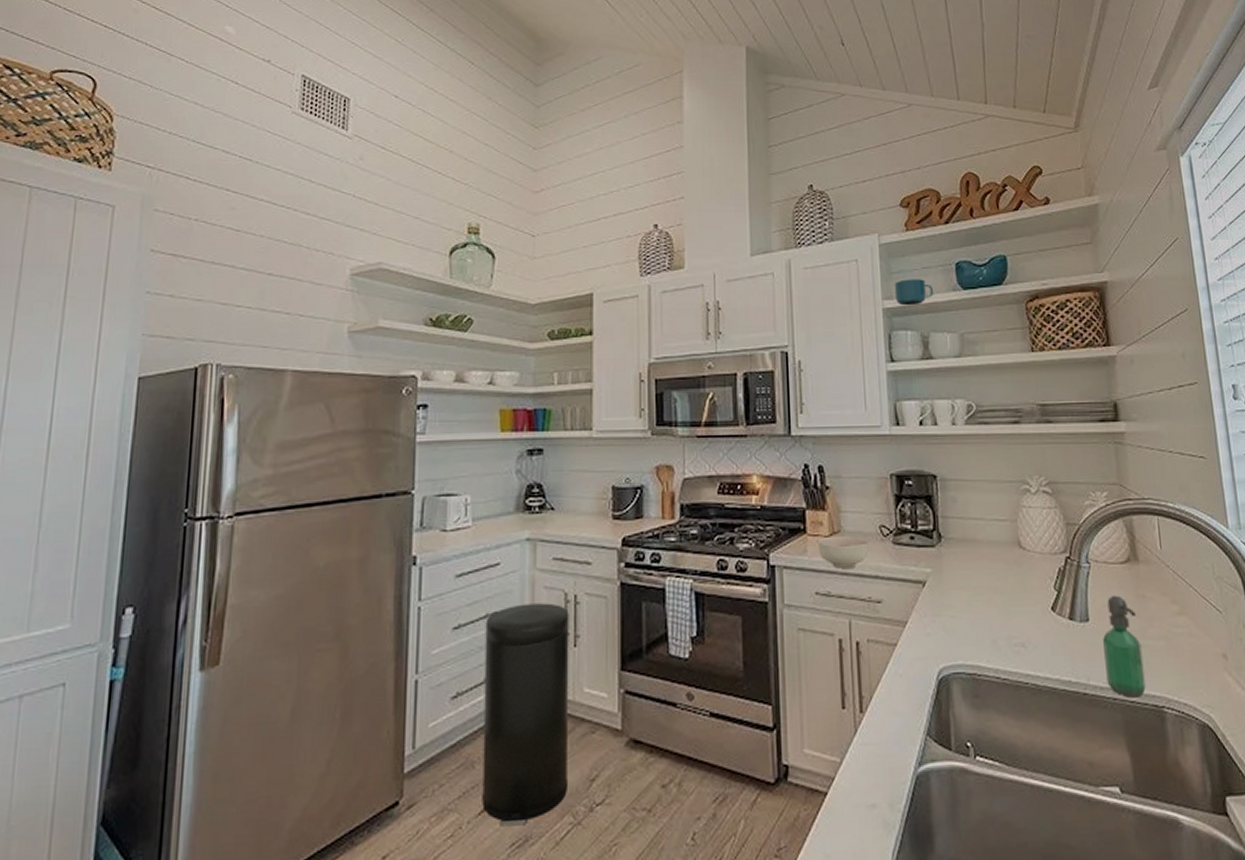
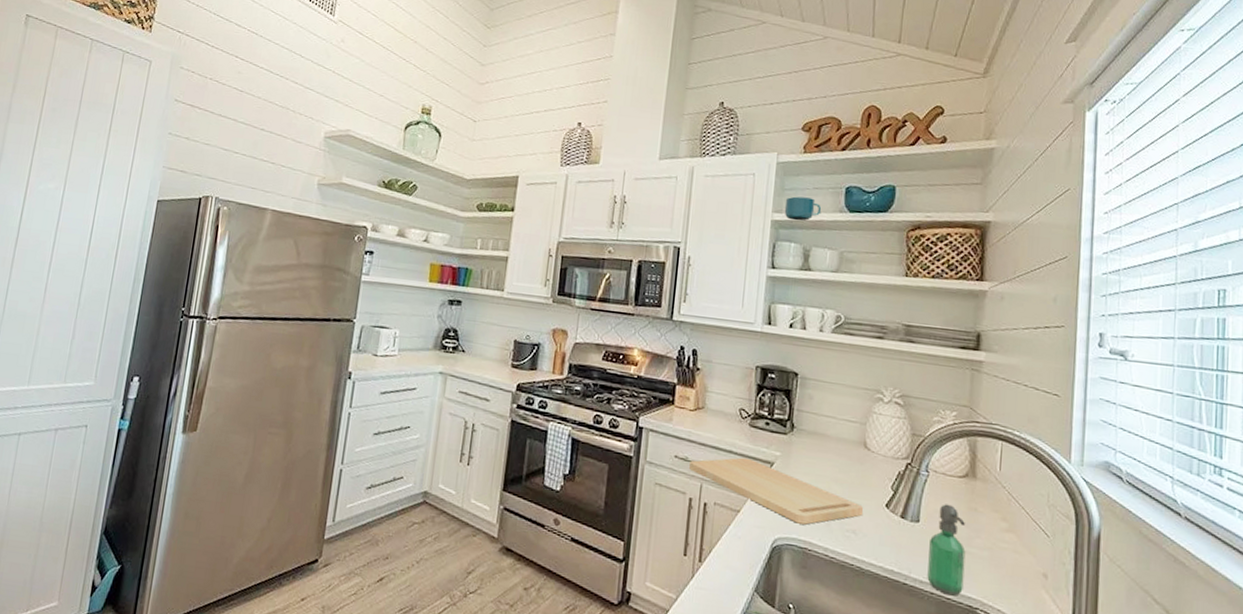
pedal bin: present [482,603,569,827] -> none [381,424,467,597]
bowl: present [817,535,869,568] -> none [682,410,728,441]
cutting board: none [833,581,1029,647] -> present [689,457,863,525]

